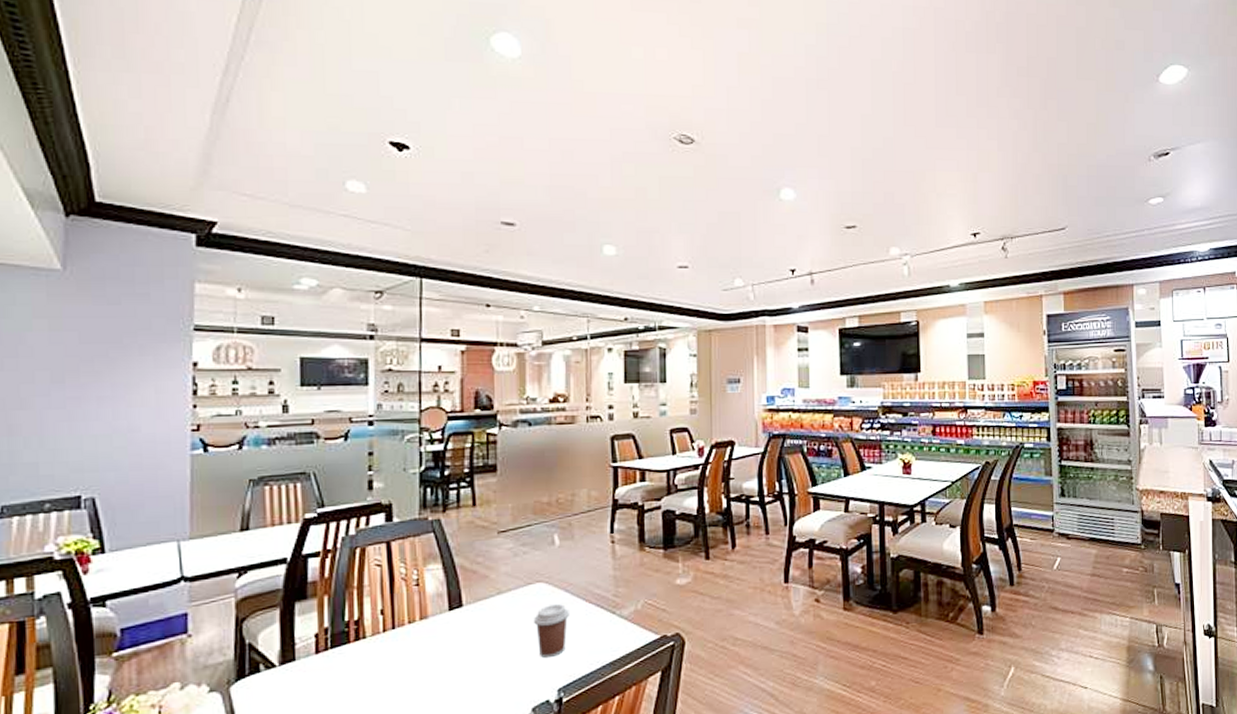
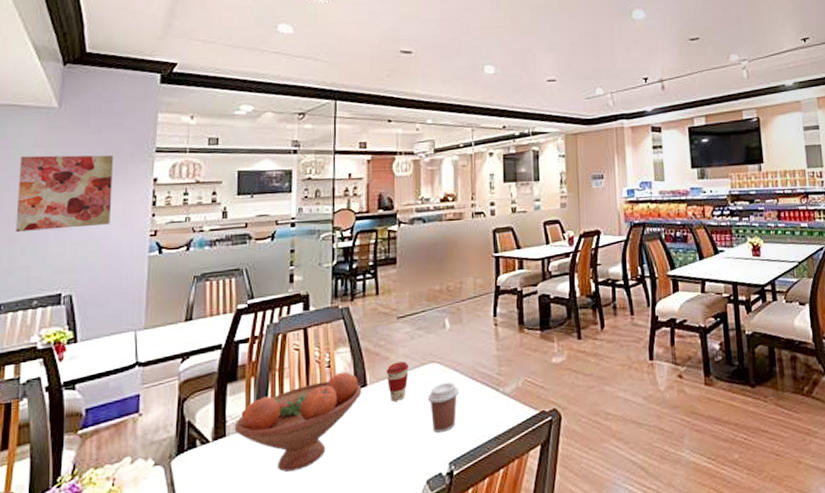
wall art: none [14,329,140,420] -> present [16,155,114,232]
fruit bowl: none [305,591,457,699] -> present [234,372,362,472]
coffee cup: none [485,580,512,624] -> present [386,361,409,401]

